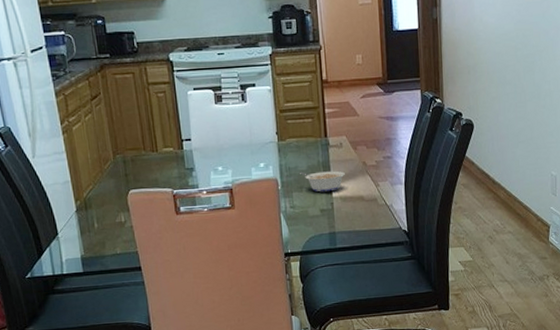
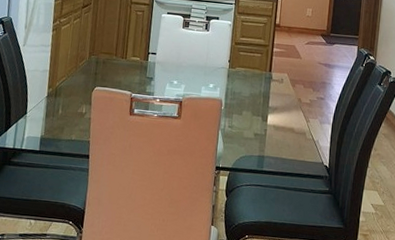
legume: present [300,170,345,193] -> none [242,97,281,119]

